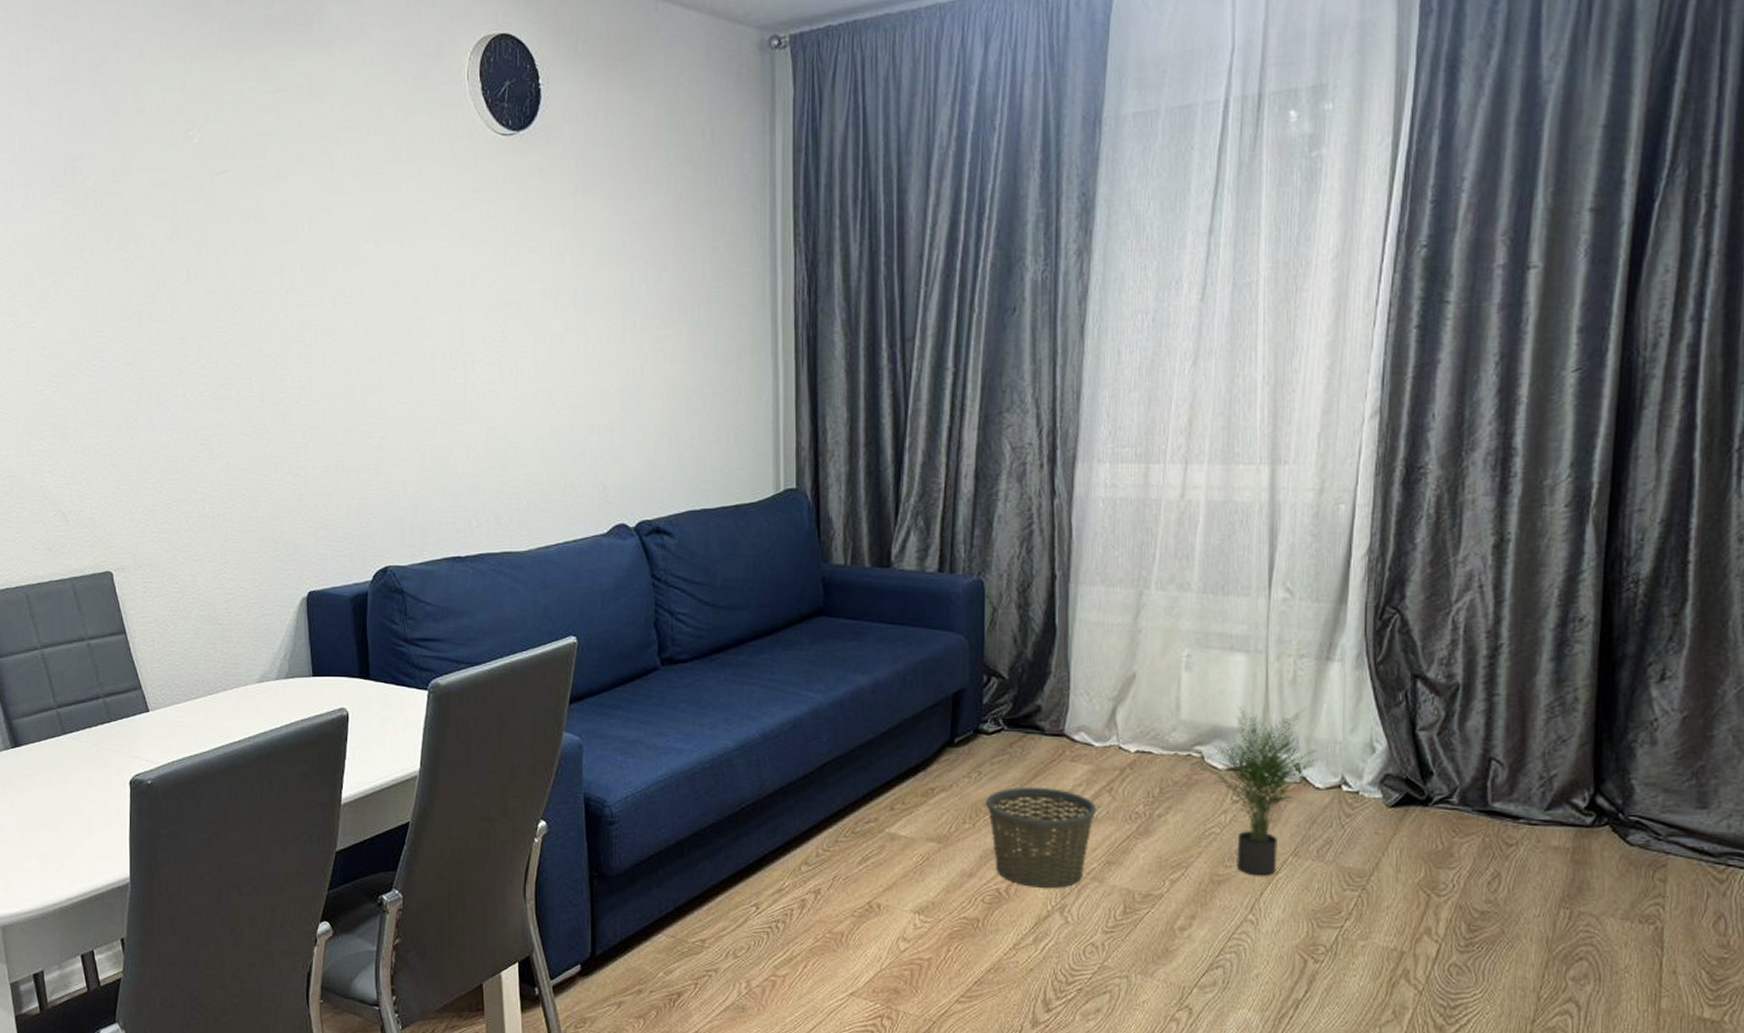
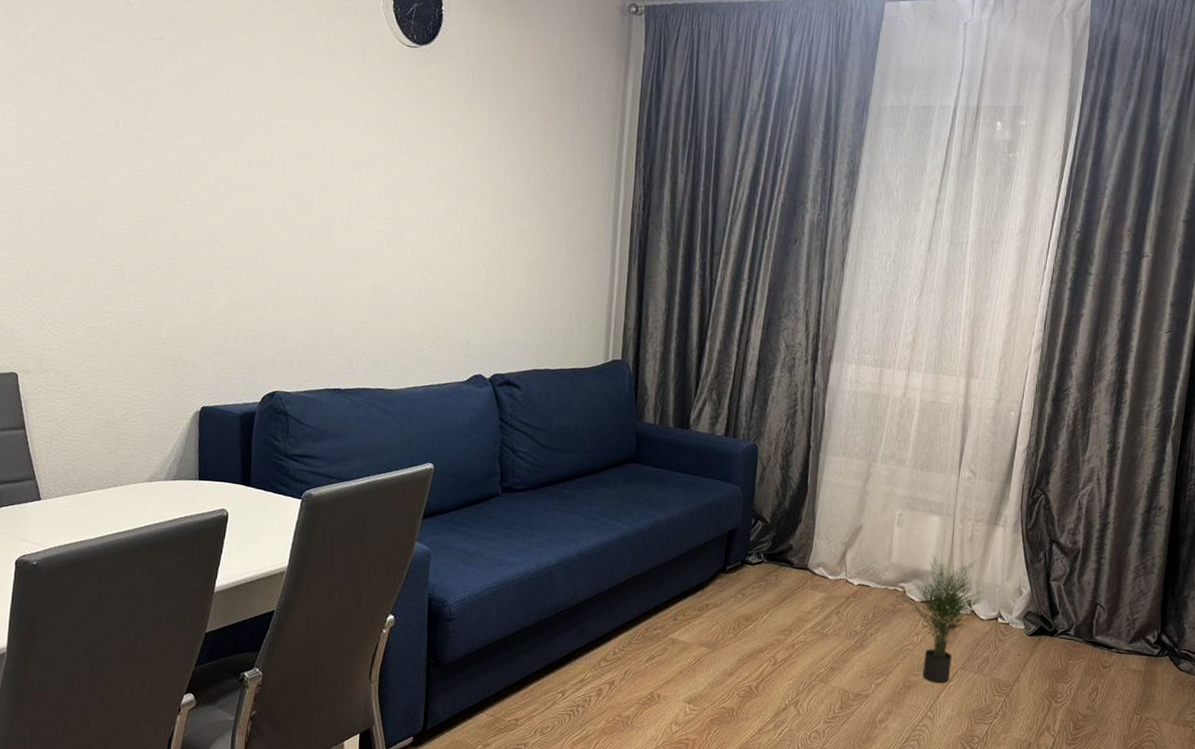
basket: present [986,787,1097,888] -> none [746,607,828,687]

